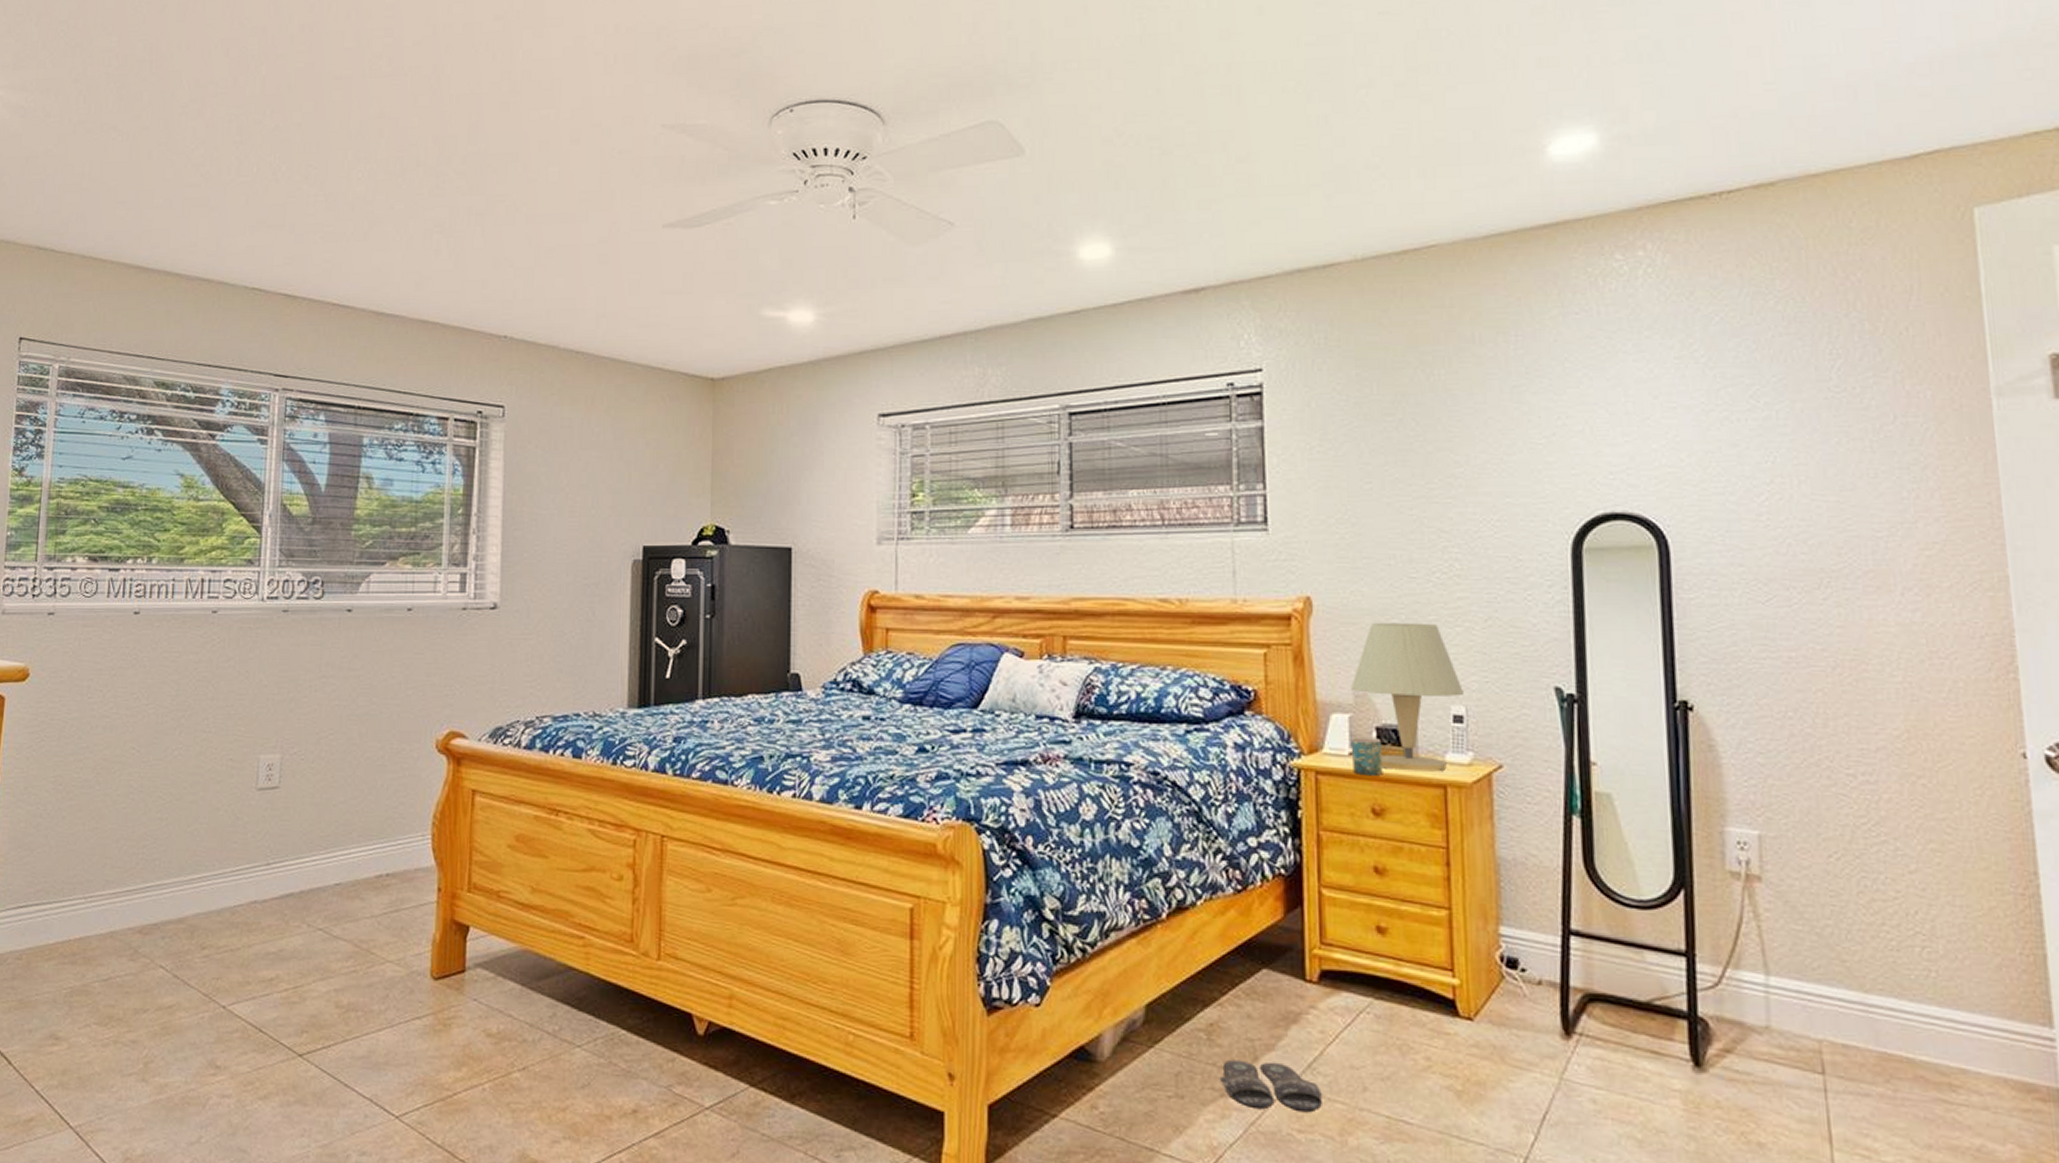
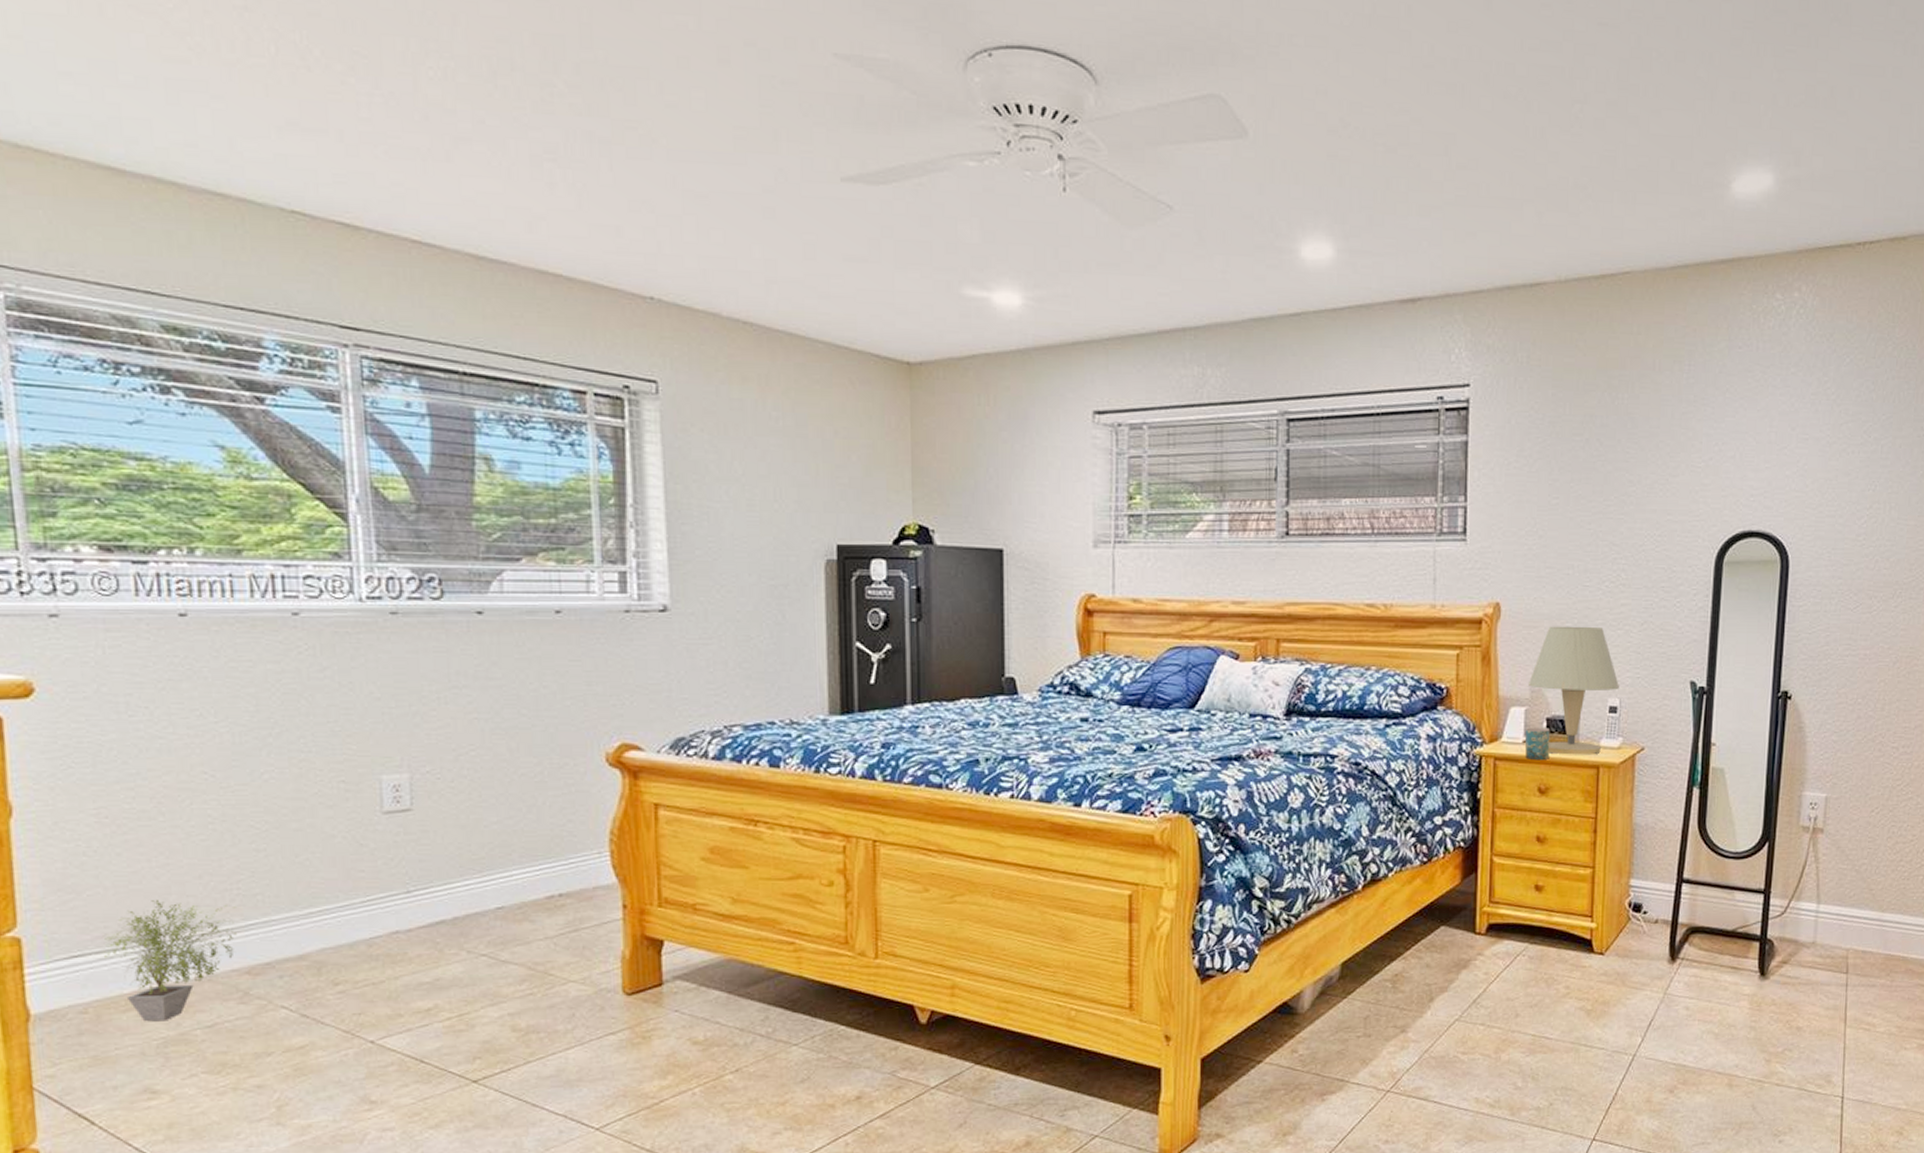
potted plant: none [41,860,139,972] -> present [104,900,237,1022]
slippers: present [1219,1059,1322,1112] -> none [1401,1001,1483,1039]

